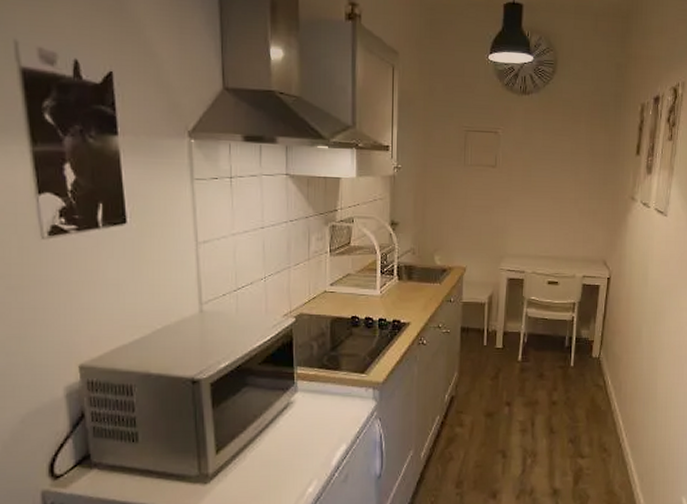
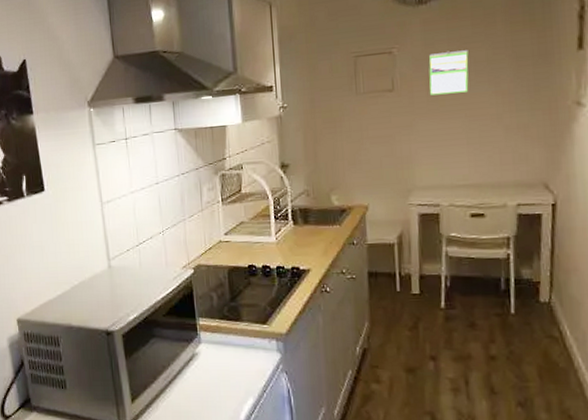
calendar: none [524,139,558,177] -> present [429,50,469,96]

